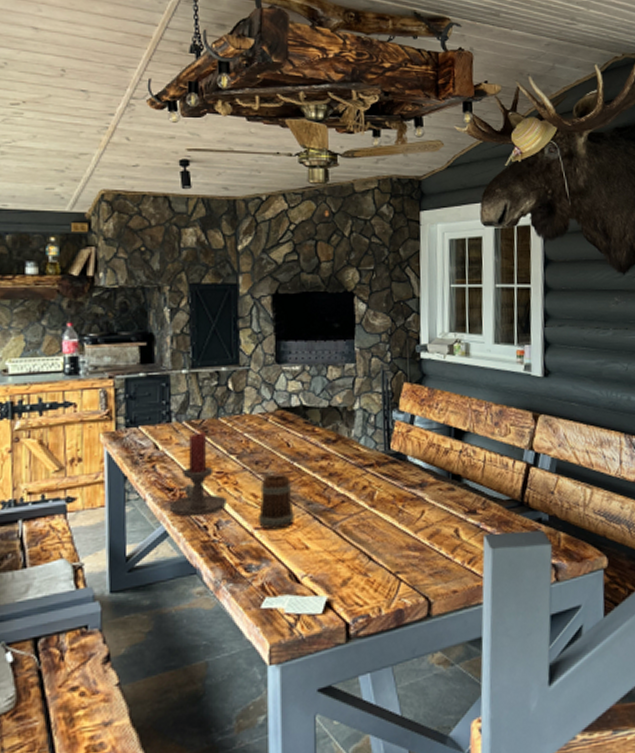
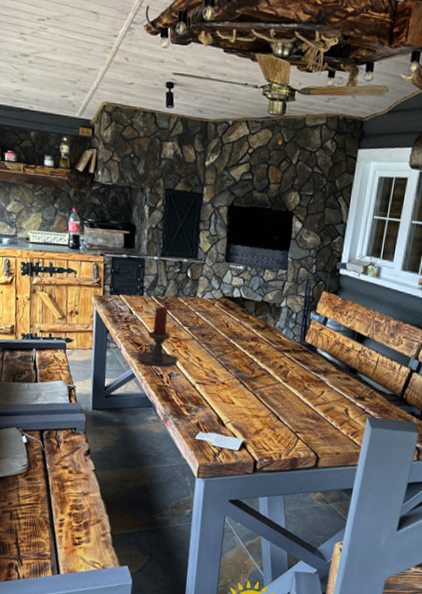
beer mug: present [257,473,294,530] -> none [199,345,227,387]

